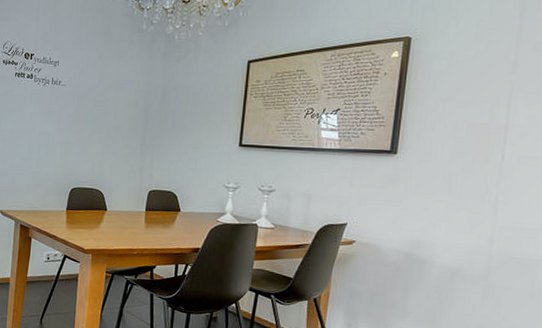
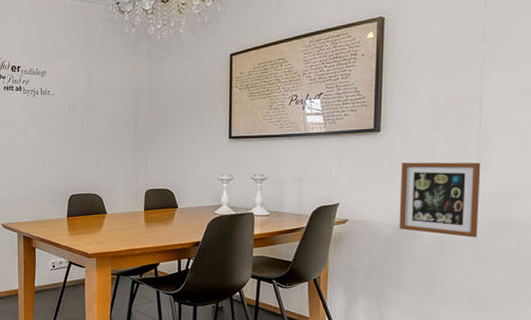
picture frame: none [408,188,500,273] -> present [399,162,481,238]

